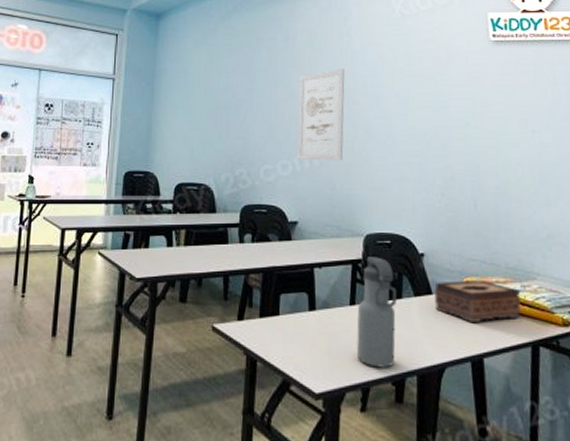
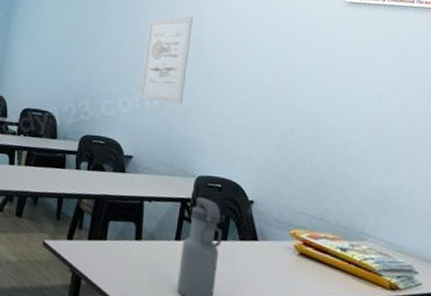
tissue box: present [434,279,521,324] -> none [259,229,347,276]

